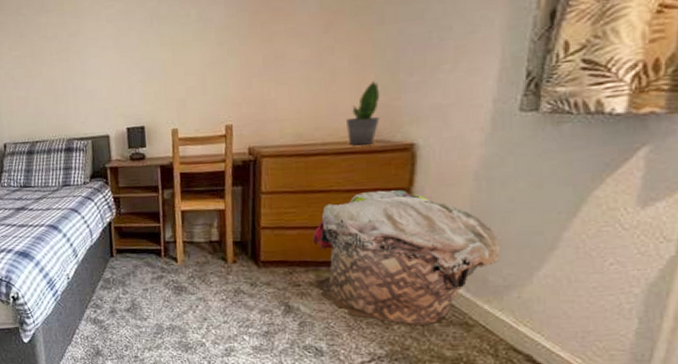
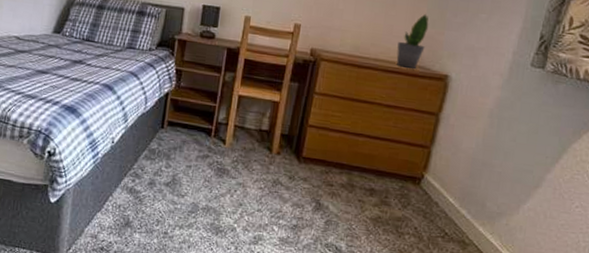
laundry basket: present [312,190,501,326] -> none [346,109,500,239]

